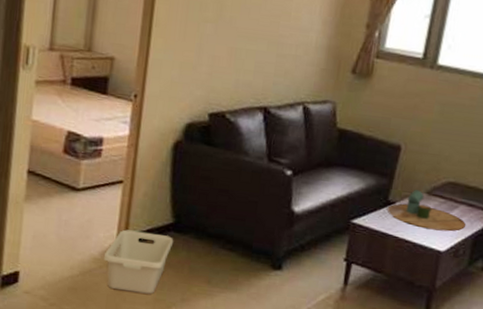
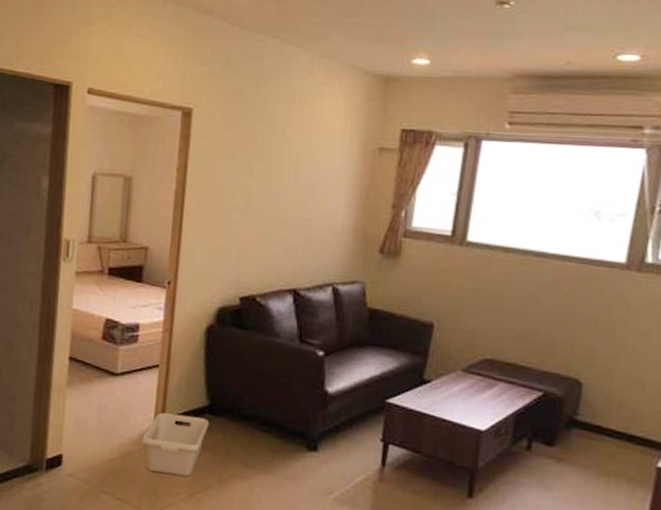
decorative tray: present [387,189,465,232] -> none [422,367,506,410]

